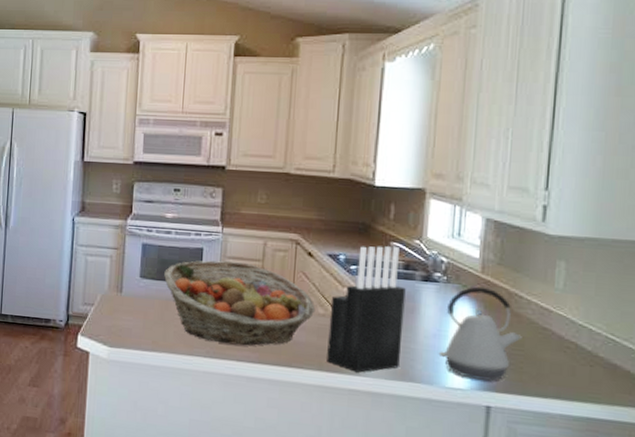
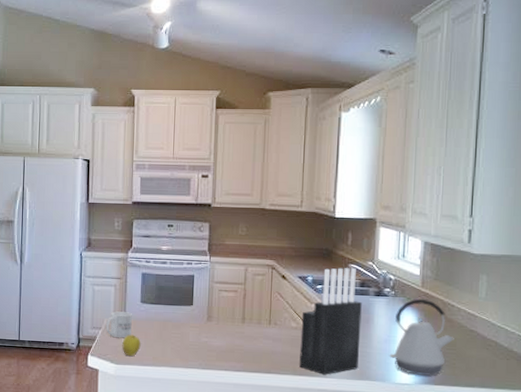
mug: none [99,286,130,317] -> present [106,311,132,338]
apple: none [117,313,139,339] -> present [122,334,141,357]
fruit basket: present [164,260,316,346] -> none [161,285,289,357]

